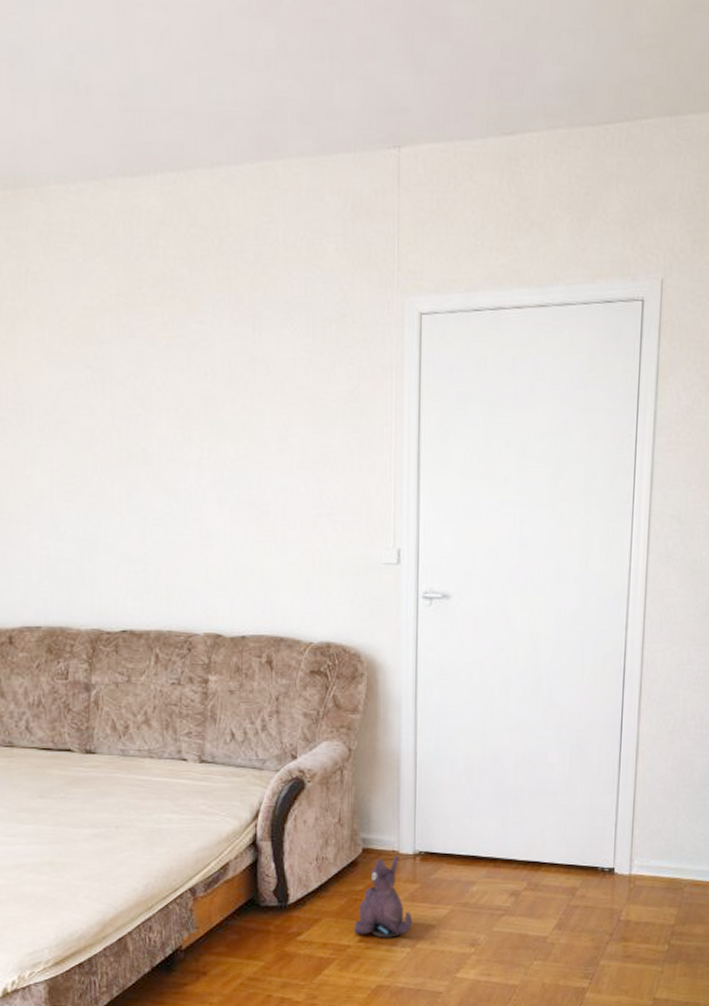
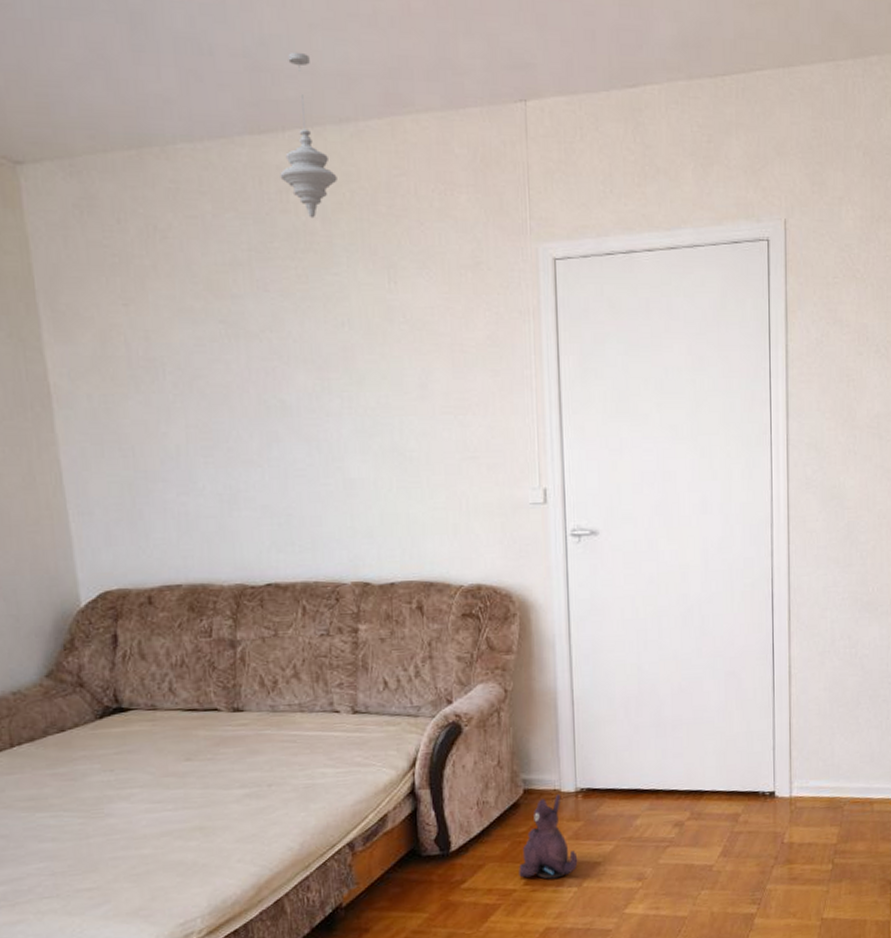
pendant light: none [150,92,207,265] -> present [280,51,337,218]

